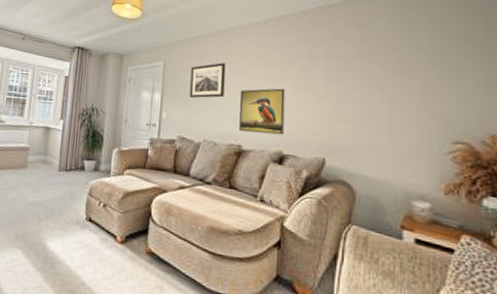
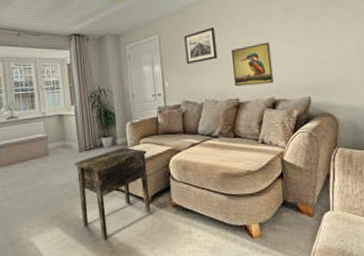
side table: none [46,174,130,276] -> present [74,147,151,241]

